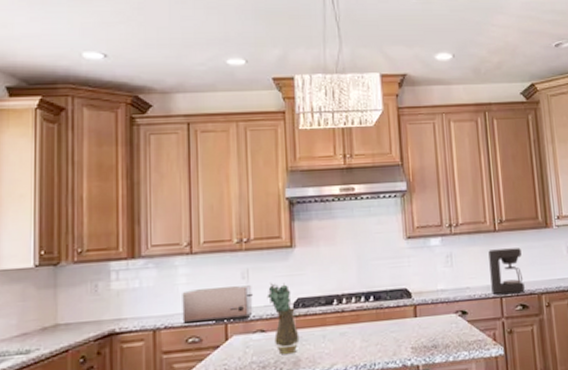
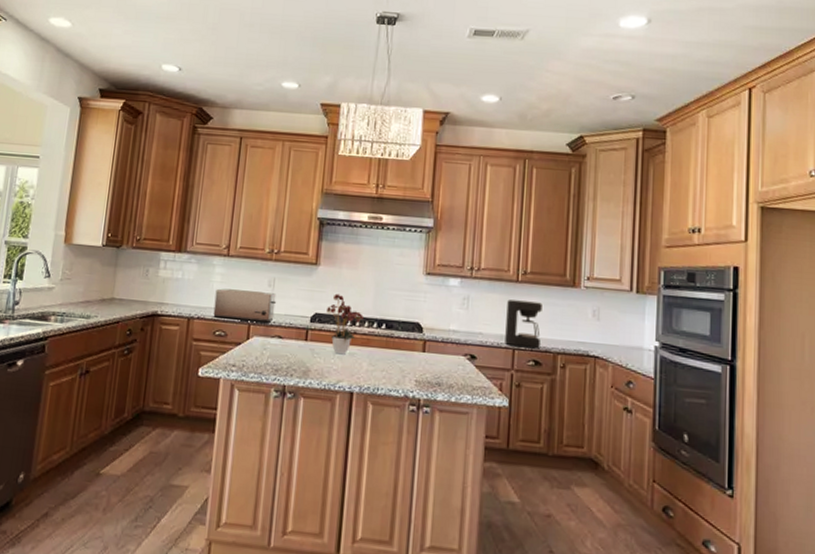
vase: present [267,282,300,355] -> none [288,294,312,364]
flower arrangement: none [310,273,349,337] -> present [327,293,363,355]

